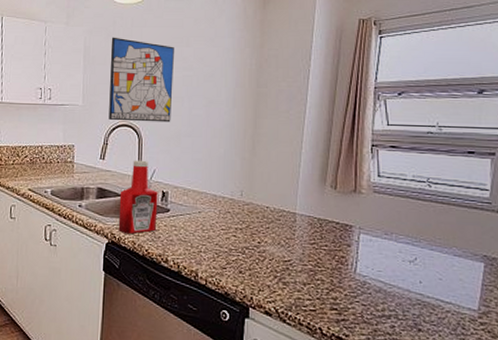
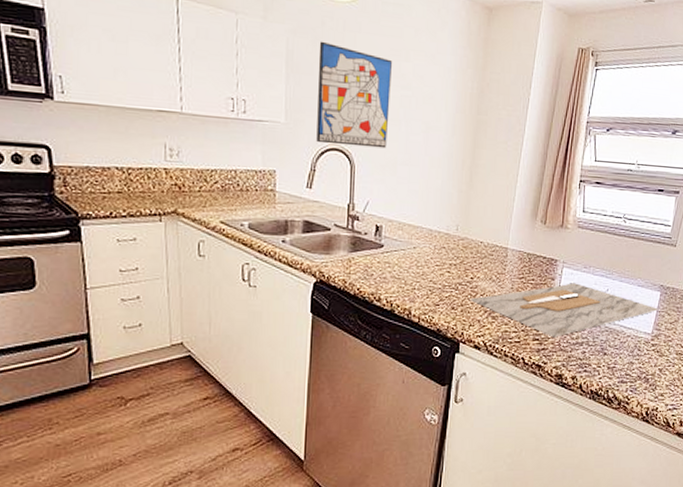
ketchup bottle: present [118,160,158,235] -> none [327,189,372,273]
cutting board: none [257,250,485,308] -> present [468,283,659,338]

